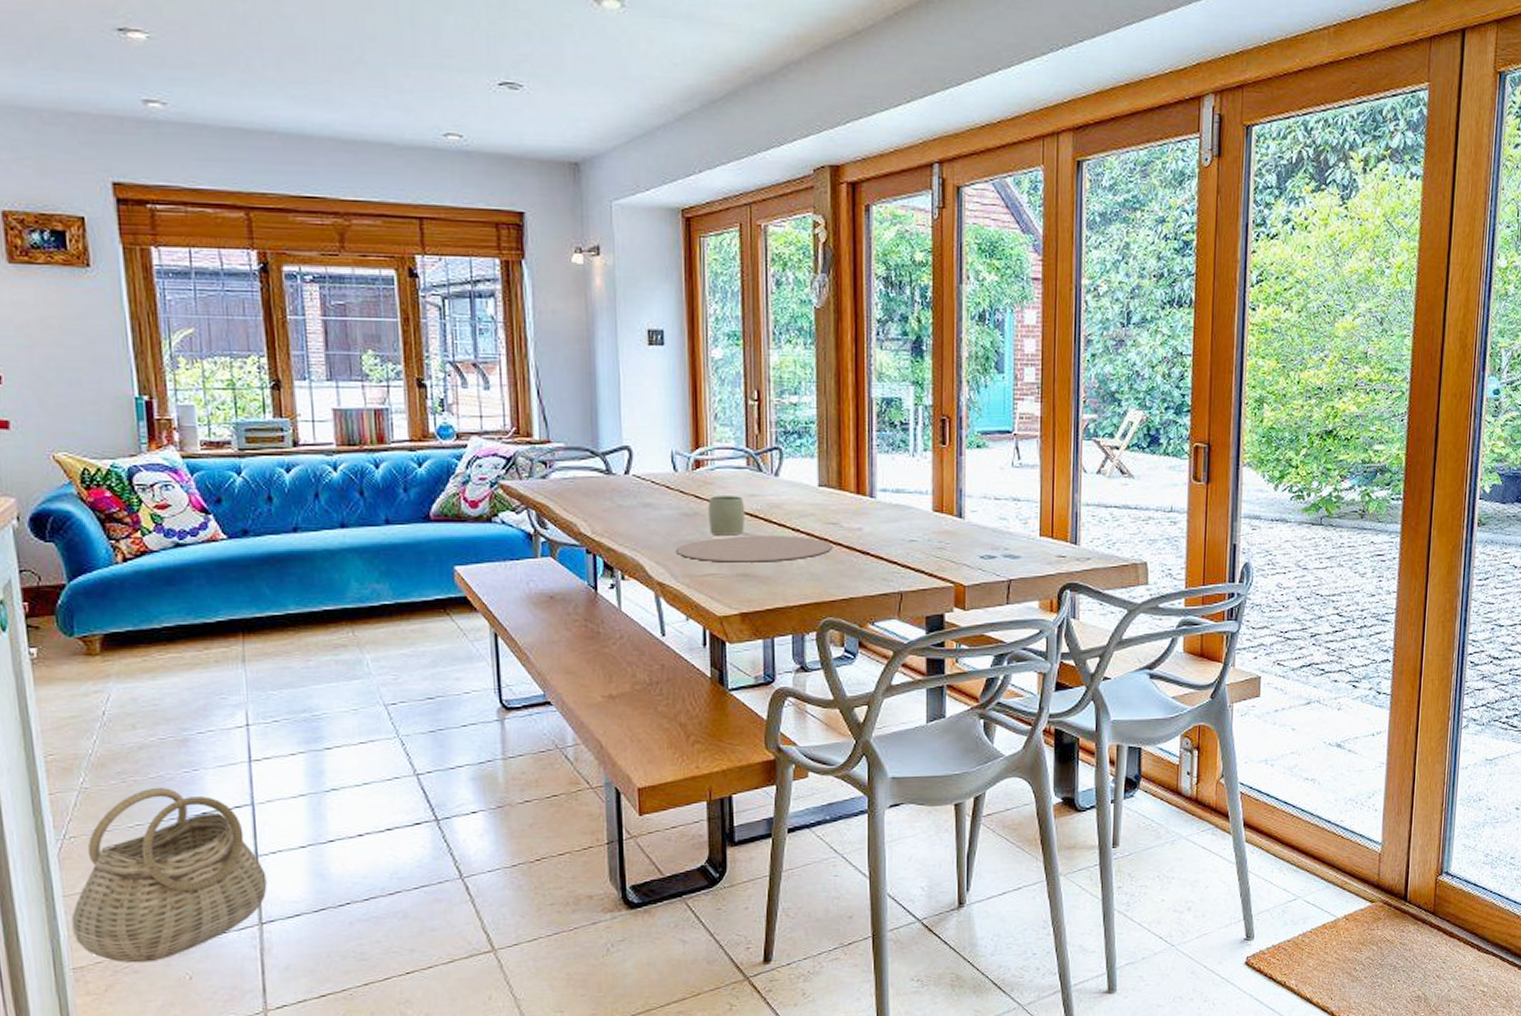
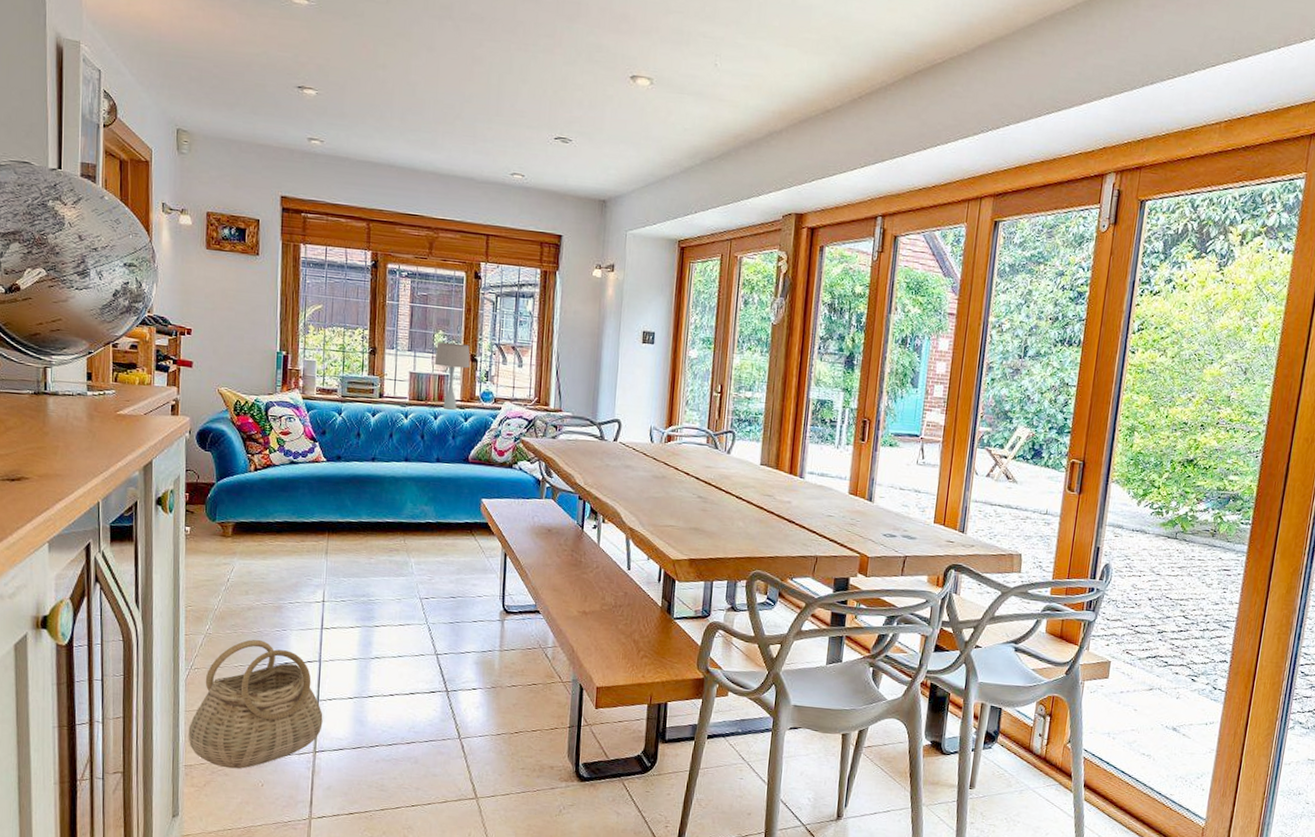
table lamp: none [365,363,417,453] -> present [434,341,470,410]
placemat: present [677,536,833,563] -> none [646,497,767,522]
mug: present [707,496,746,536] -> none [672,464,702,497]

